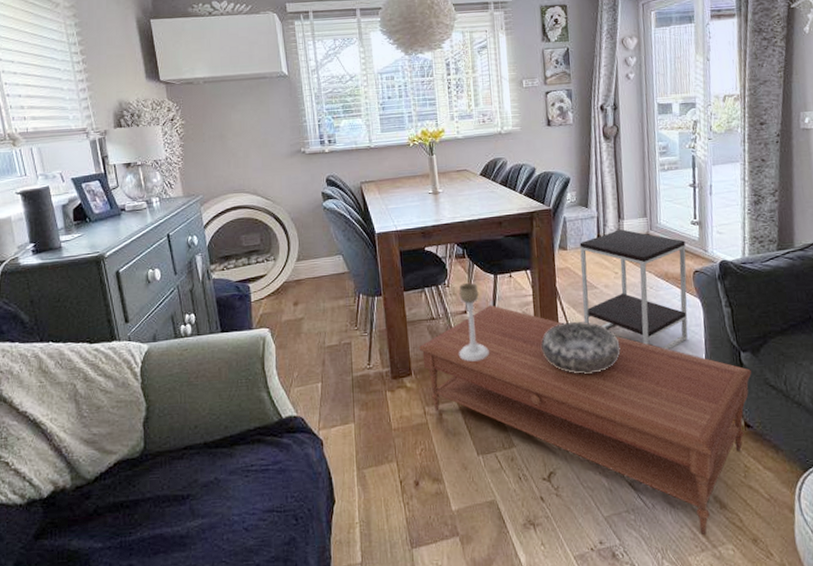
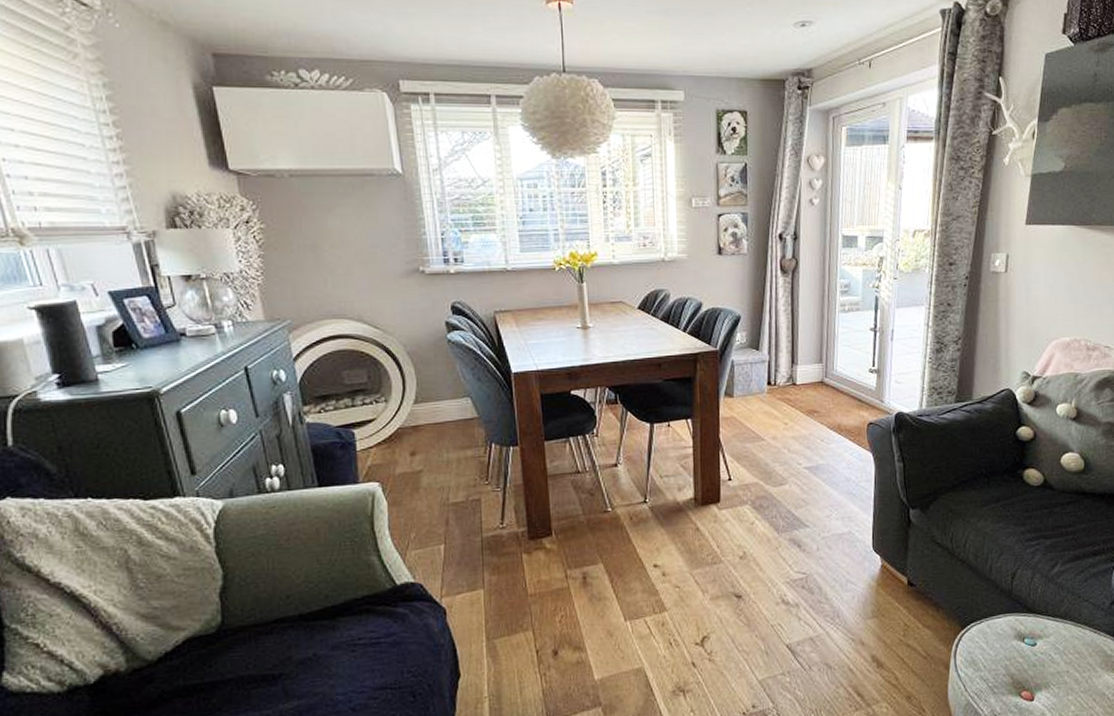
coffee table: present [419,305,751,536] -> none [562,457,919,695]
candle holder: present [459,282,489,362] -> none [607,431,642,520]
decorative bowl: present [541,321,621,374] -> none [700,475,785,533]
side table: present [579,229,688,350] -> none [747,376,862,507]

